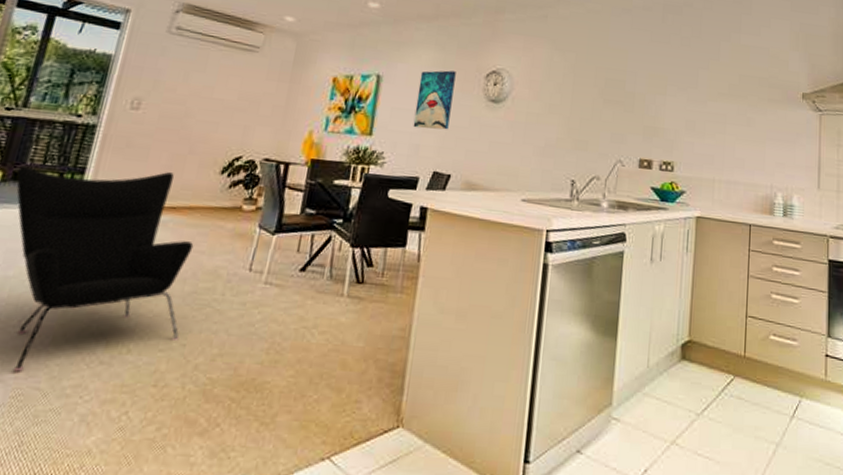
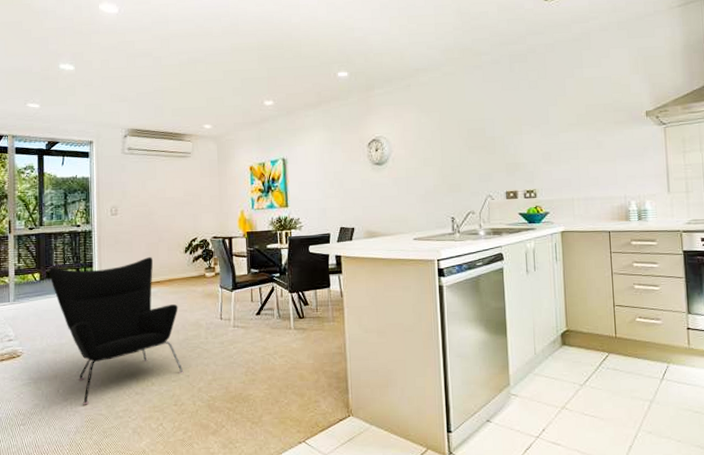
wall art: present [413,70,456,130] -> none [316,145,346,196]

